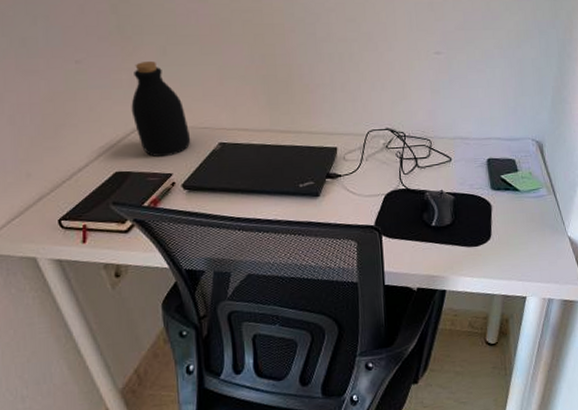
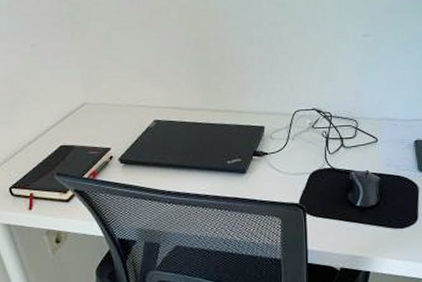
bottle: present [131,62,191,157] -> none [77,45,129,132]

